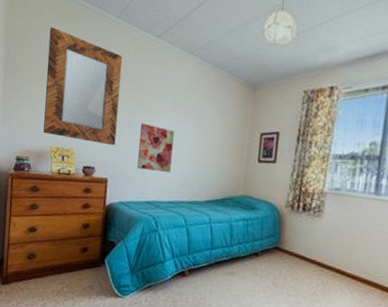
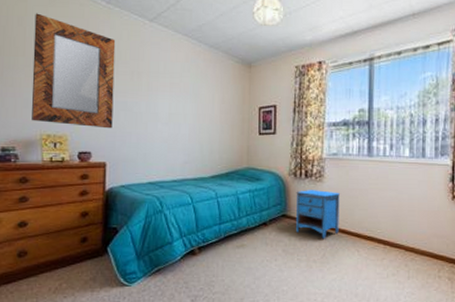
wall art: present [137,123,174,173] -> none [138,104,174,152]
nightstand: none [288,224,339,277] -> present [295,190,340,240]

